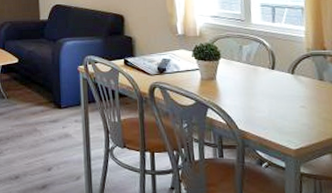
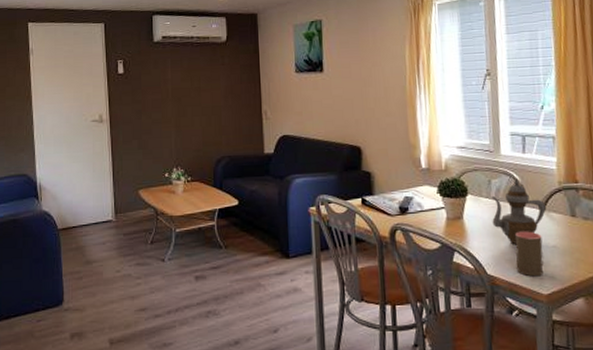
teapot: none [242,43,295,104] -> present [491,177,546,245]
cup: none [265,92,292,133] -> present [515,231,544,277]

